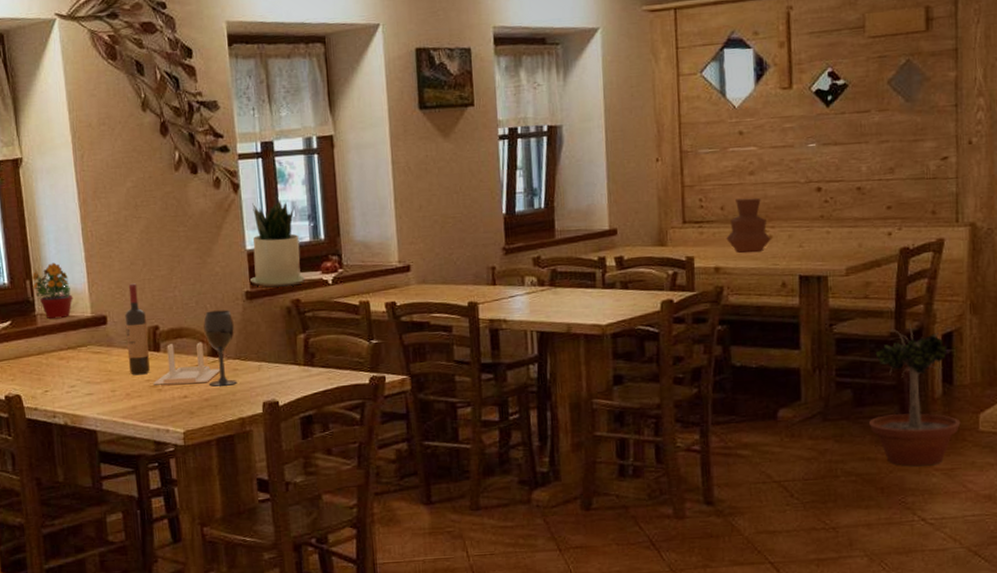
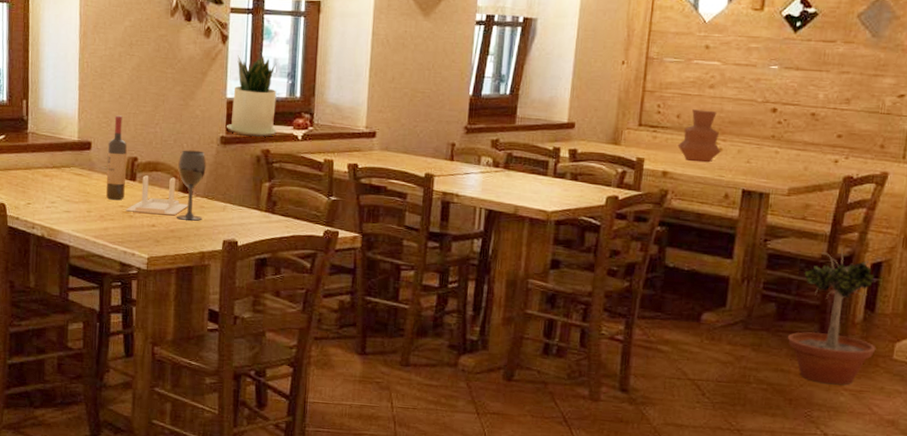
flowerpot: present [32,262,72,319] -> none [28,87,63,138]

